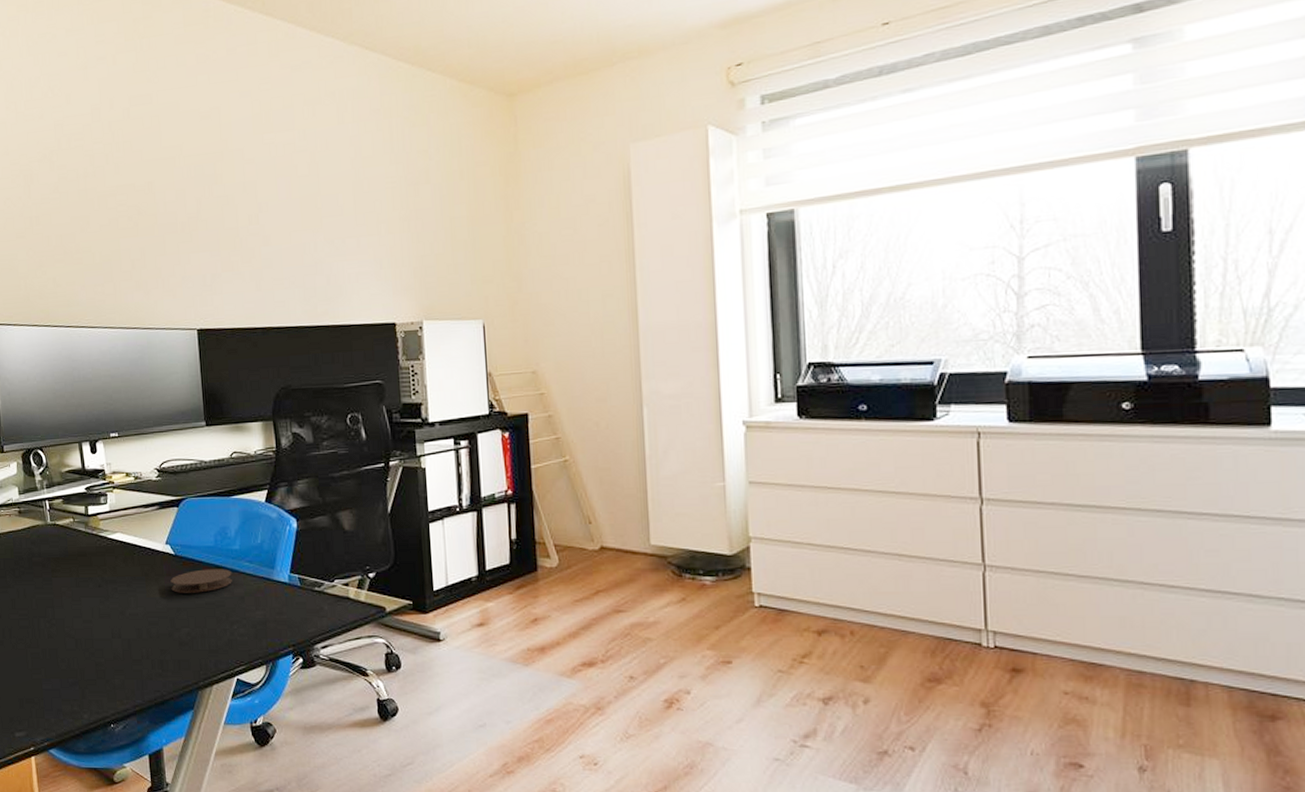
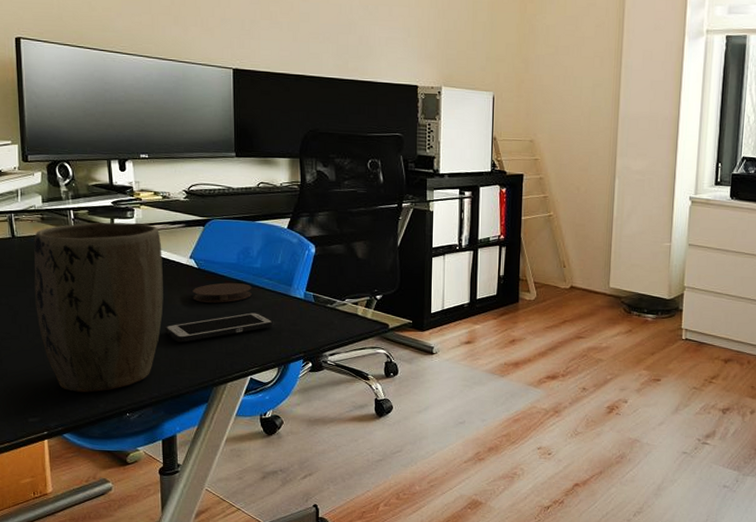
plant pot: none [12,508,142,702] -> present [34,222,164,393]
cell phone: none [144,601,258,640] -> present [164,311,274,342]

